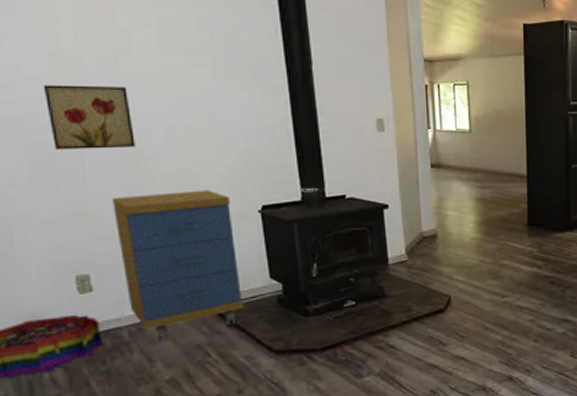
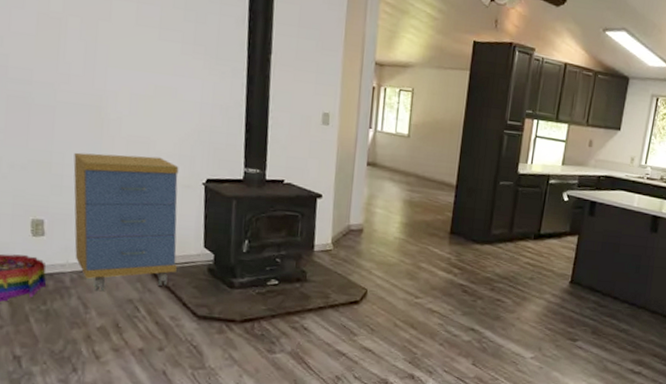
wall art: present [42,85,135,150] -> none [29,41,103,109]

